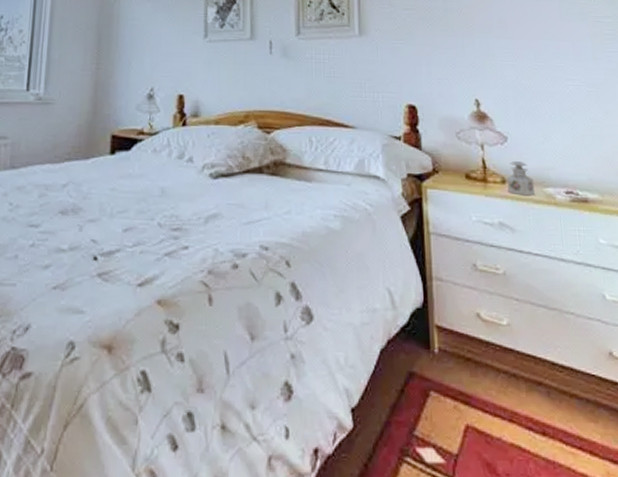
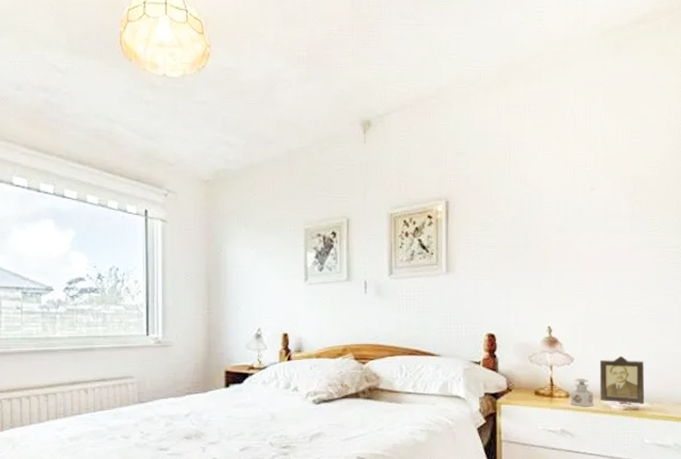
photo frame: none [538,136,594,195] -> present [600,355,645,404]

